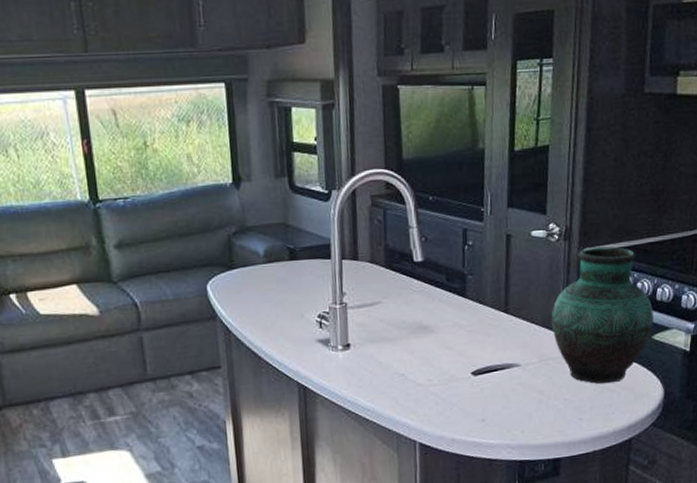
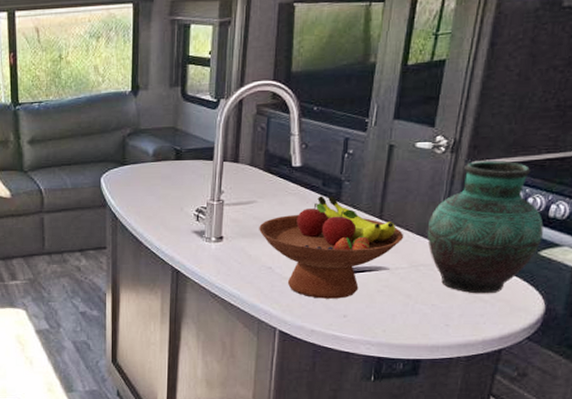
fruit bowl: none [387,291,531,404] -> present [259,195,404,299]

